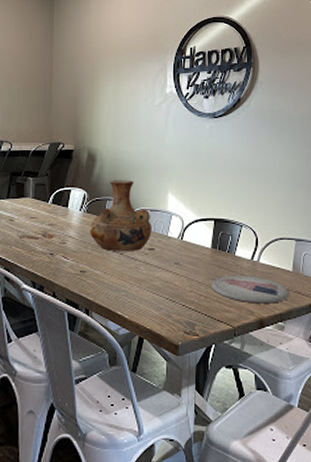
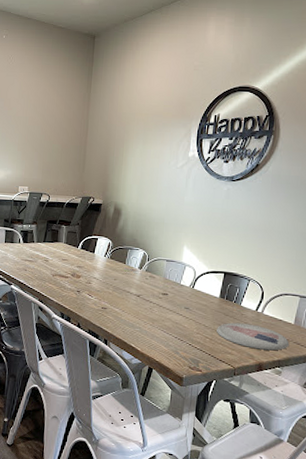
vase: present [90,180,151,252] -> none [112,232,167,295]

